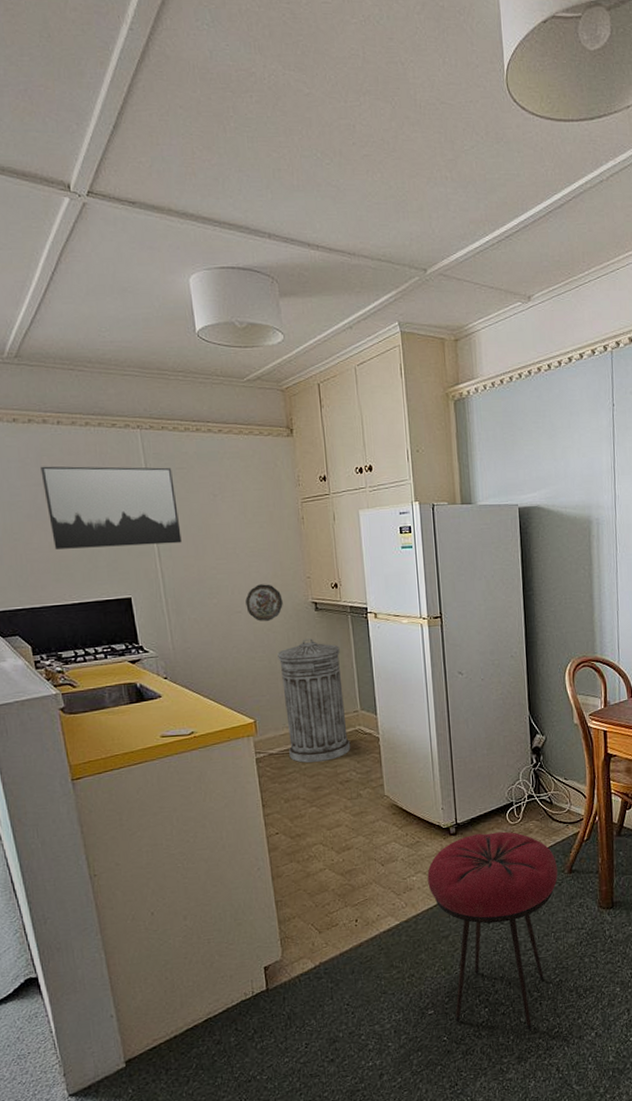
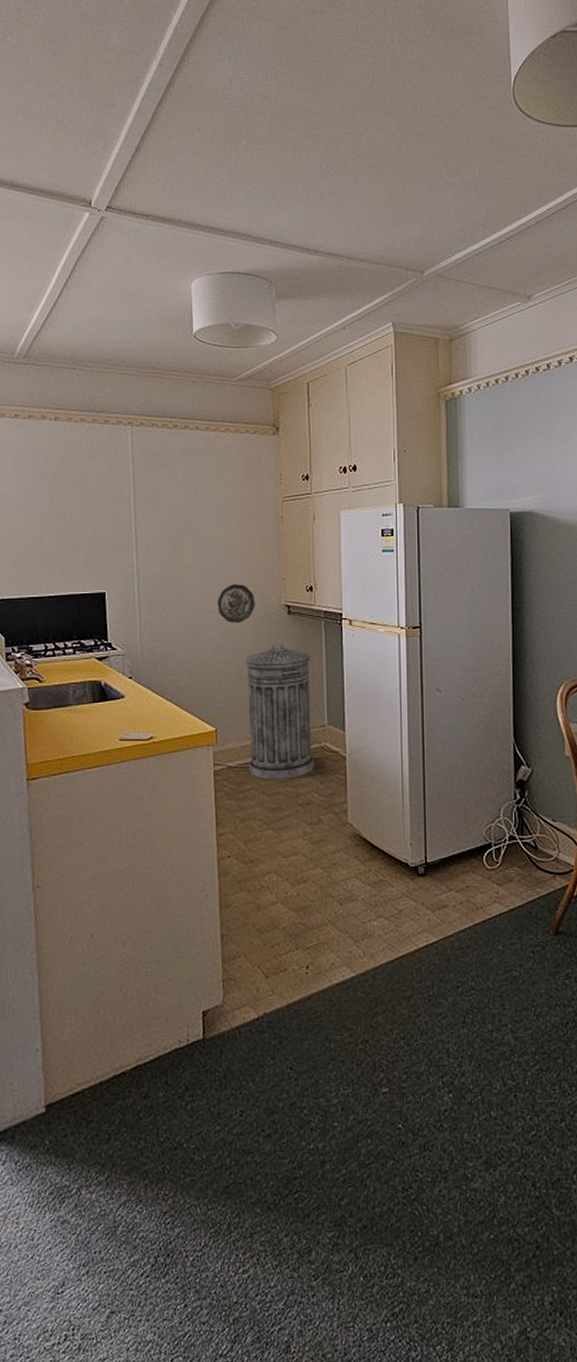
wall art: present [40,466,182,549] -> none [34,460,160,541]
stool: present [427,831,558,1030] -> none [390,877,541,1129]

